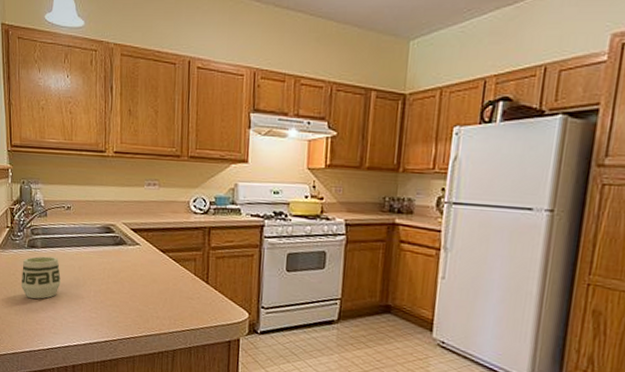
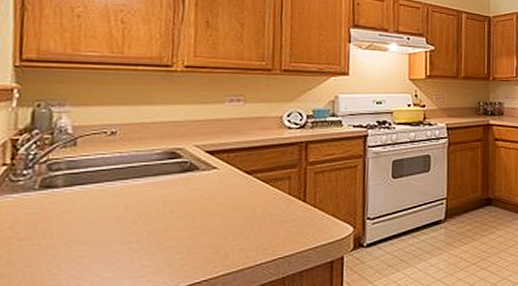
cup: present [20,256,61,299] -> none [21,197,95,258]

